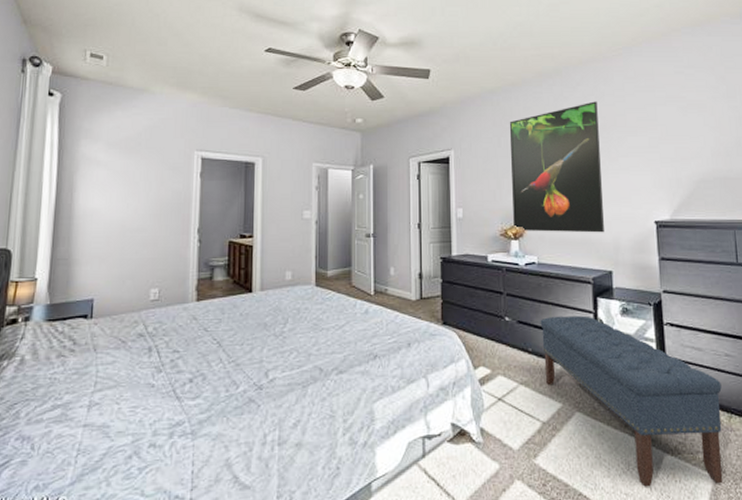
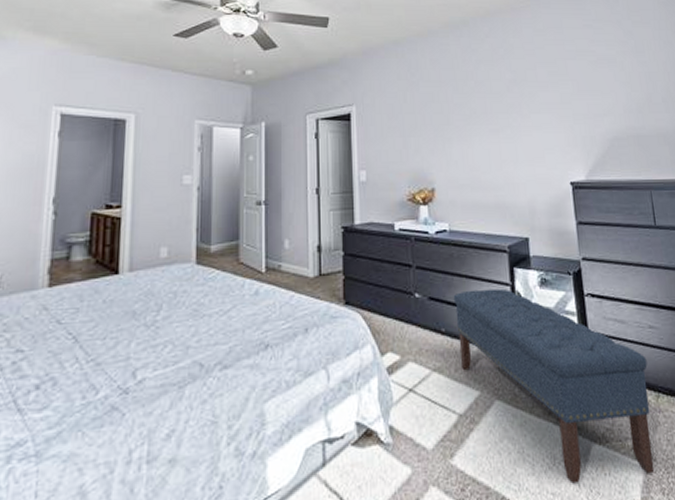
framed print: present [509,101,604,233] -> none [415,54,519,196]

